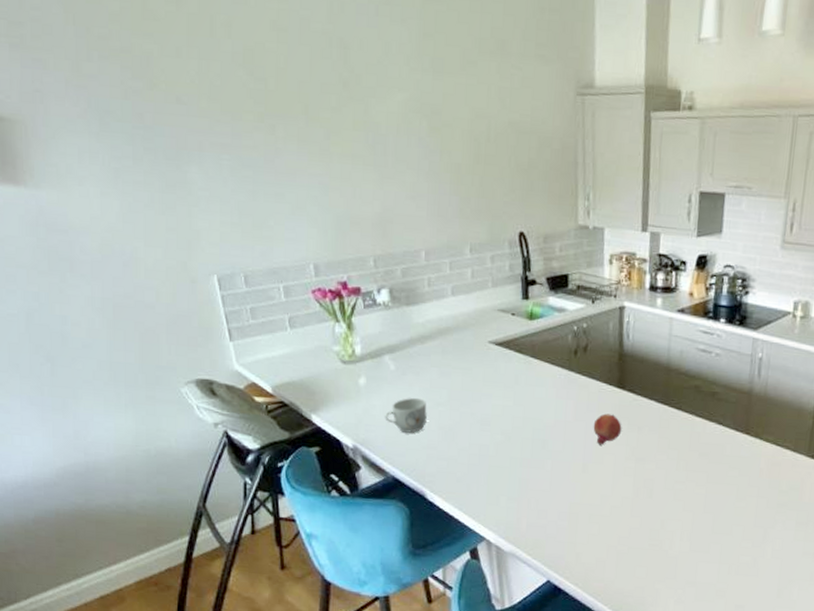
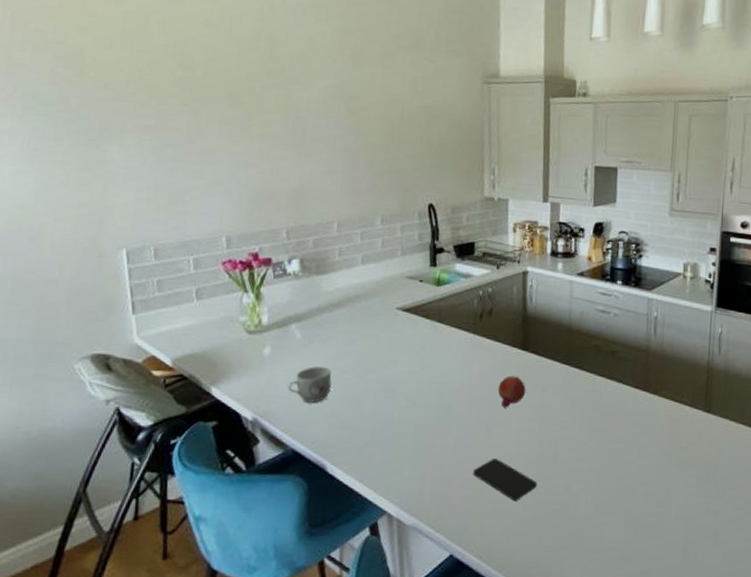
smartphone: none [569,493,633,534] -> present [473,458,537,501]

